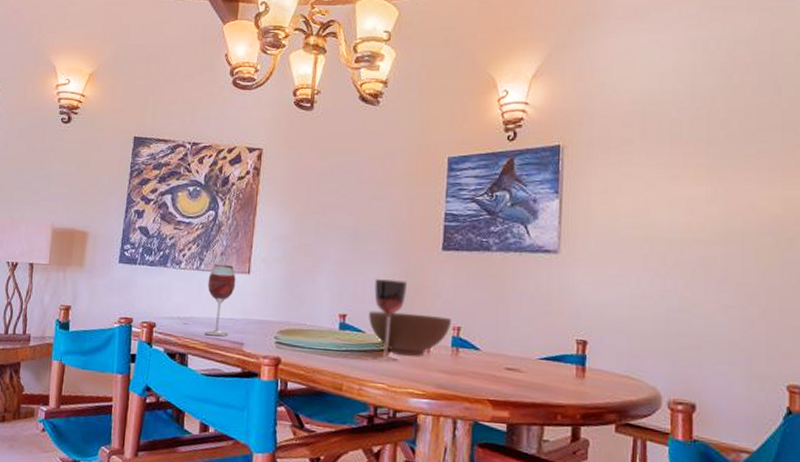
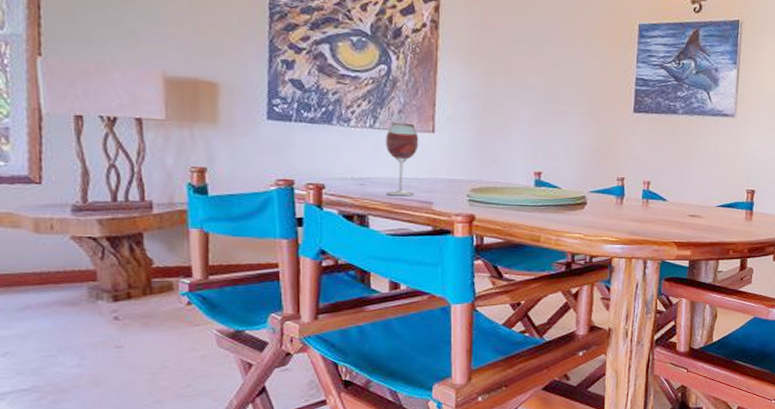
bowl: present [369,310,452,356] -> none [564,168,643,208]
wineglass: present [371,279,408,363] -> none [567,139,602,215]

